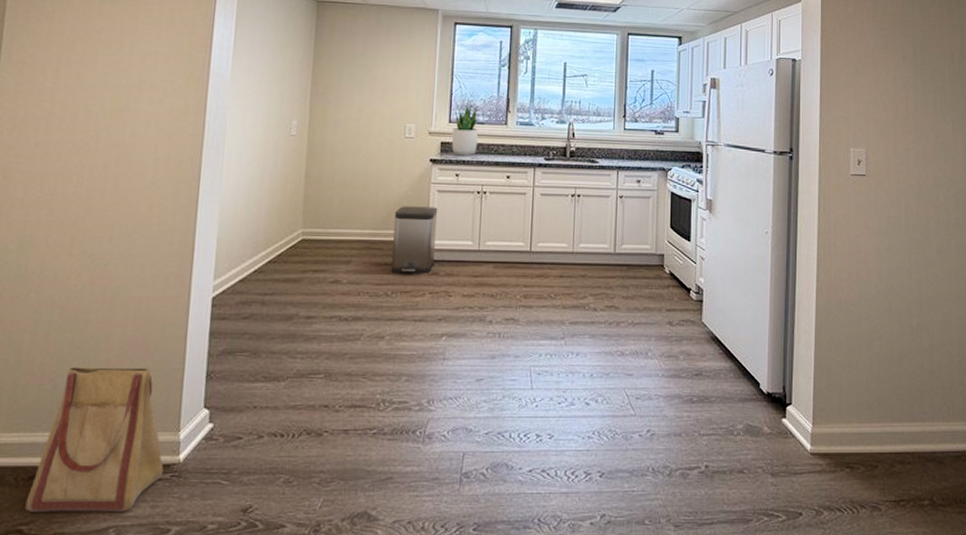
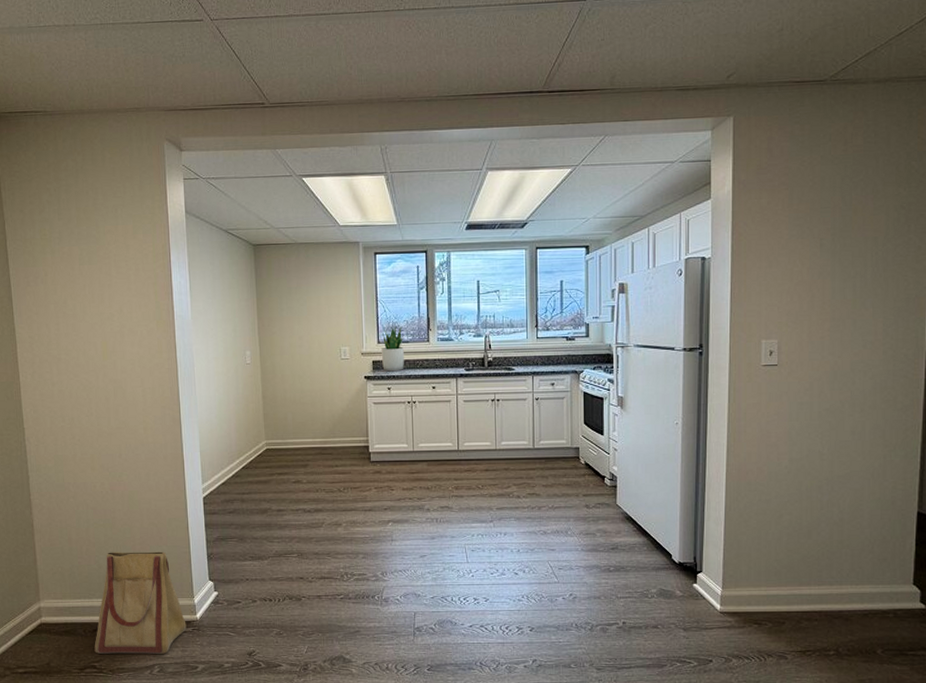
pedal bin: present [391,206,438,274] -> none [340,417,377,473]

